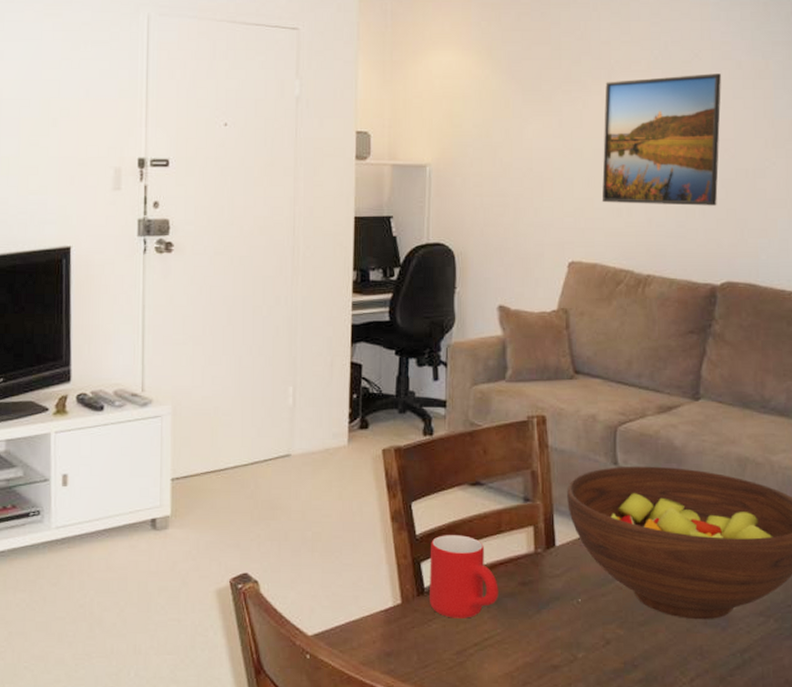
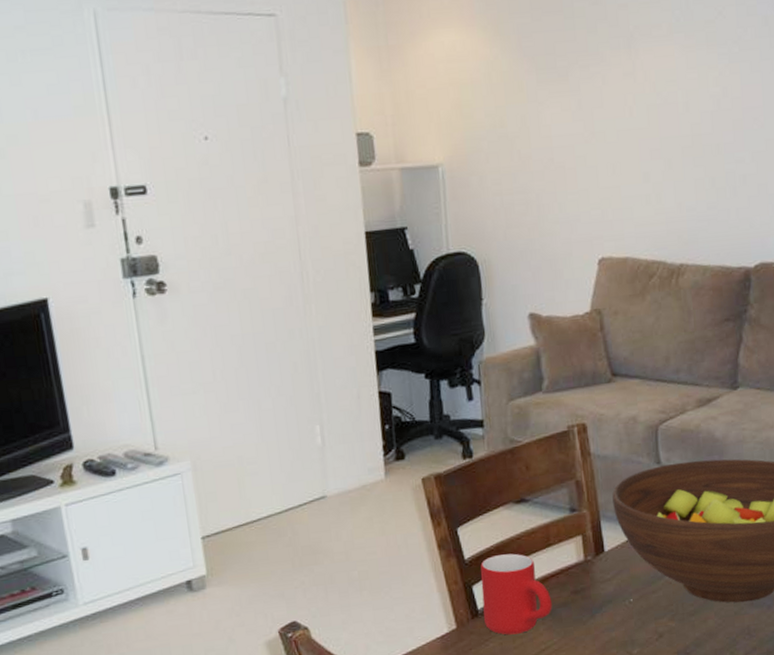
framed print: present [601,74,721,206] -> none [625,32,748,190]

